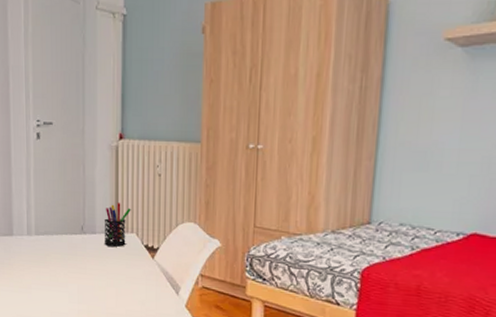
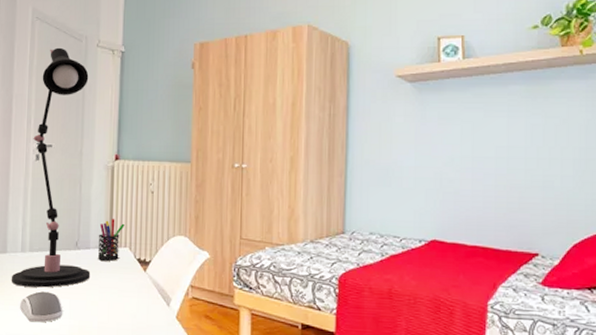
desk lamp: none [19,11,98,272] -> present [11,47,91,288]
computer mouse: none [29,275,72,306] -> present [20,291,63,323]

